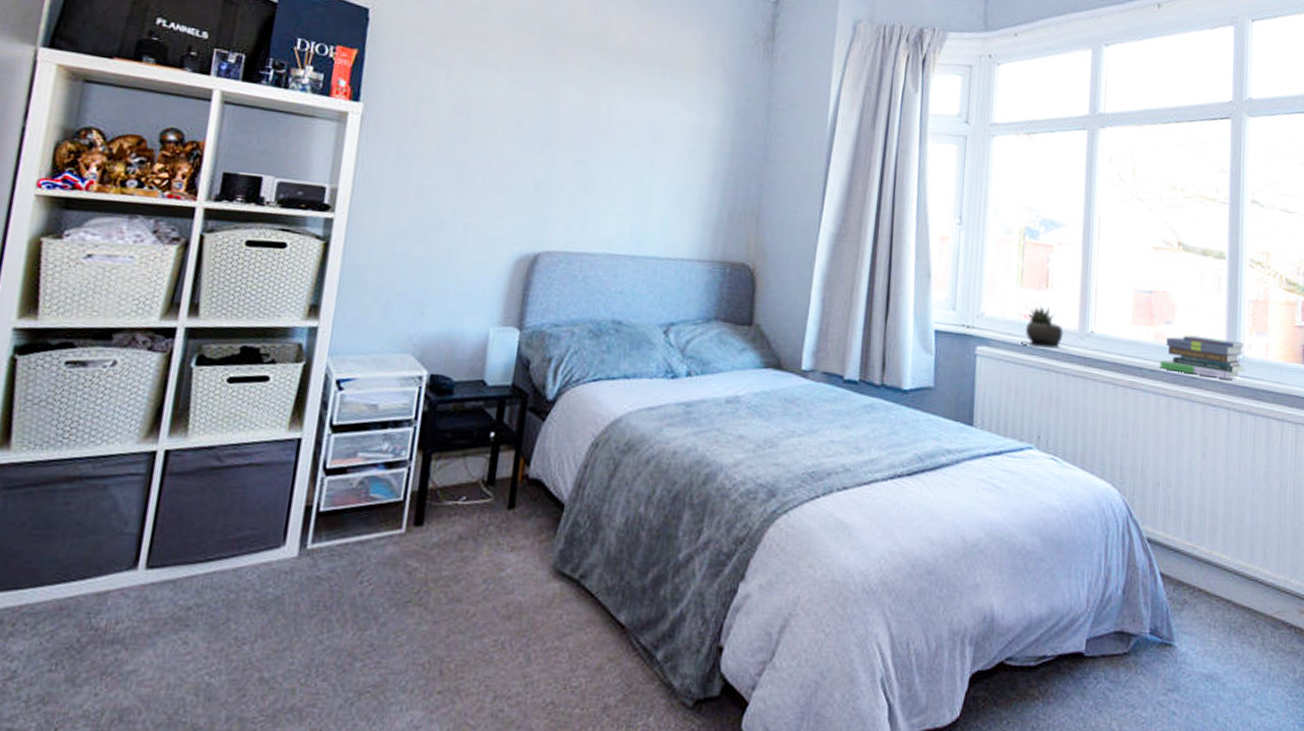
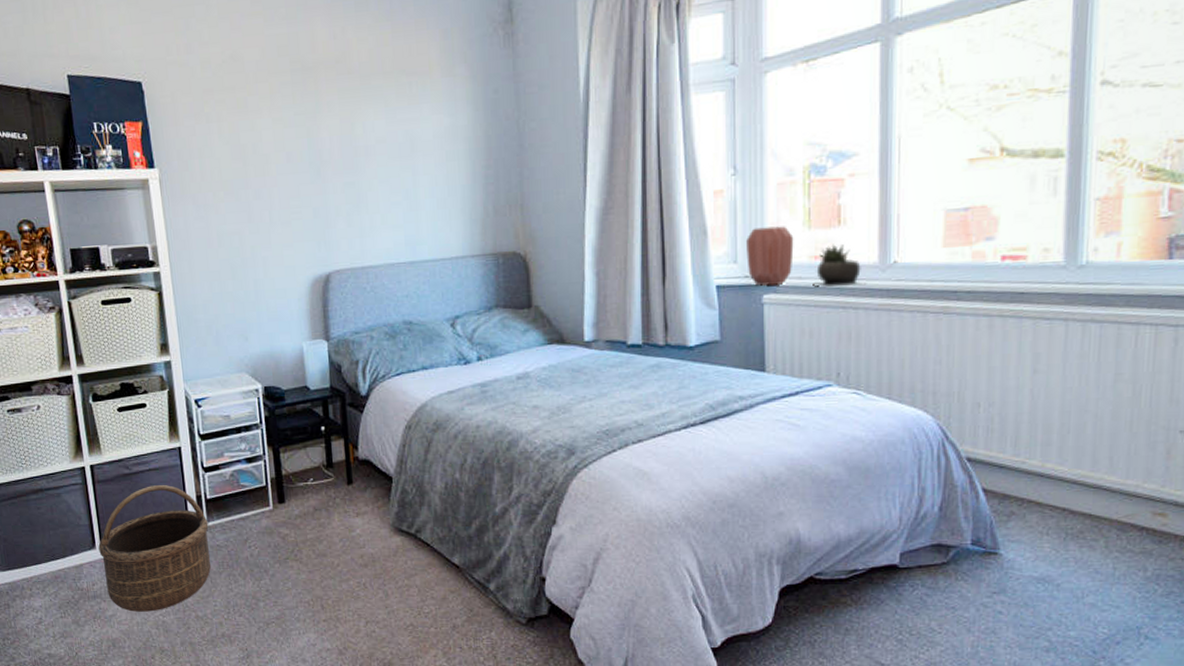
basket: none [135,486,313,669] -> present [98,485,211,612]
vase: none [964,278,1008,339] -> present [746,226,794,286]
books: present [1160,335,1246,379] -> none [979,246,1090,290]

